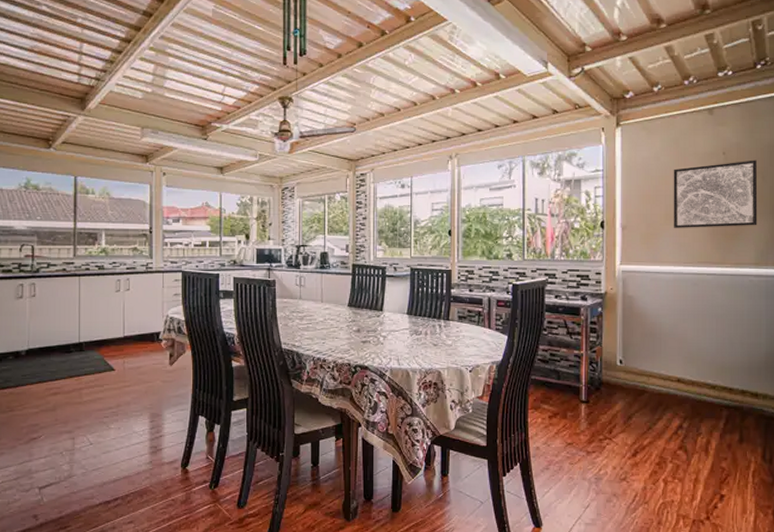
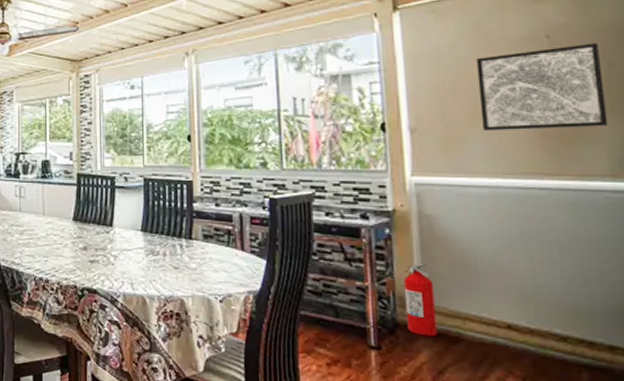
fire extinguisher: none [608,335,630,391] -> present [403,264,437,337]

